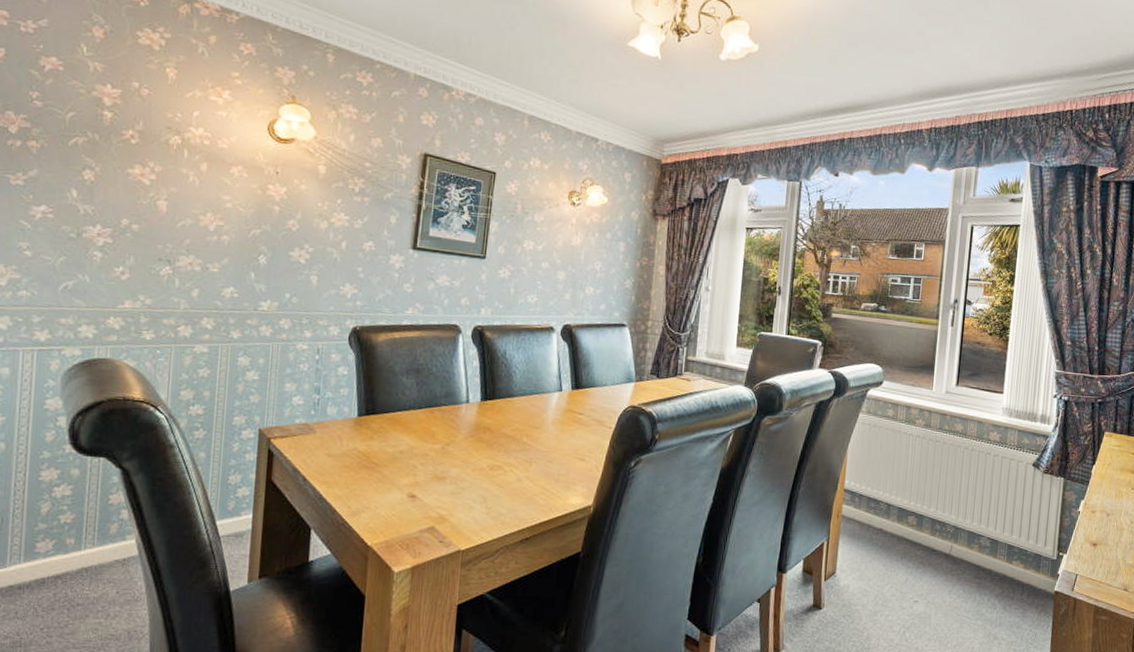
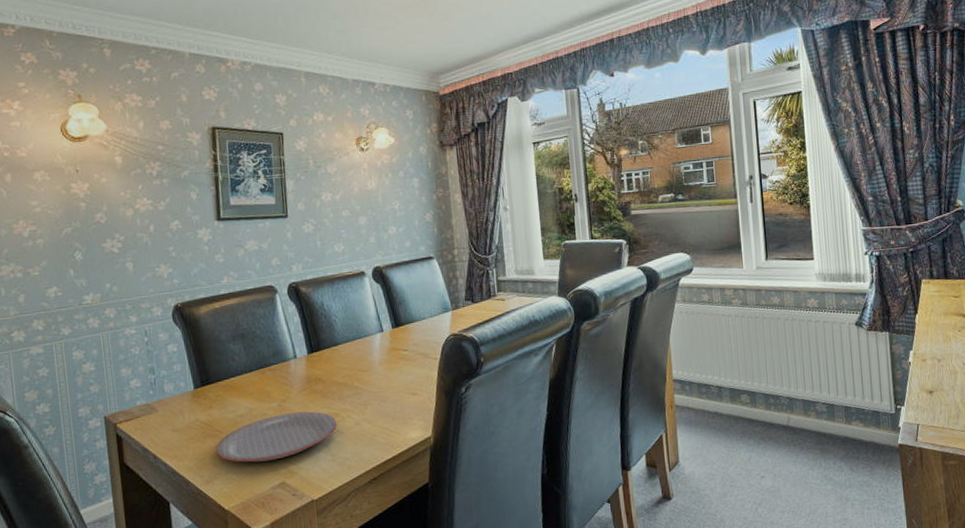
plate: none [368,457,498,503] -> present [215,411,337,463]

